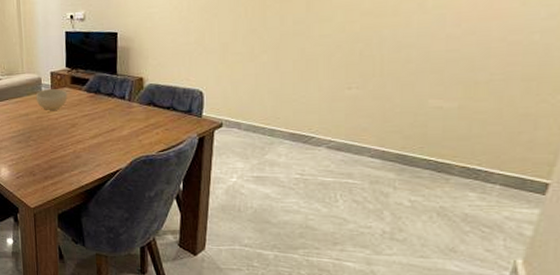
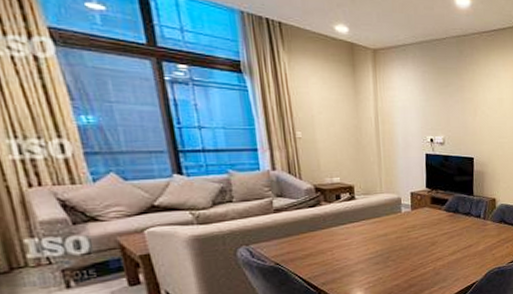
bowl: present [35,88,68,110] -> none [395,208,428,230]

